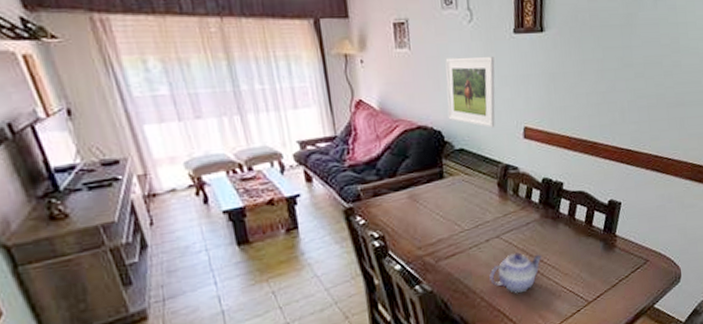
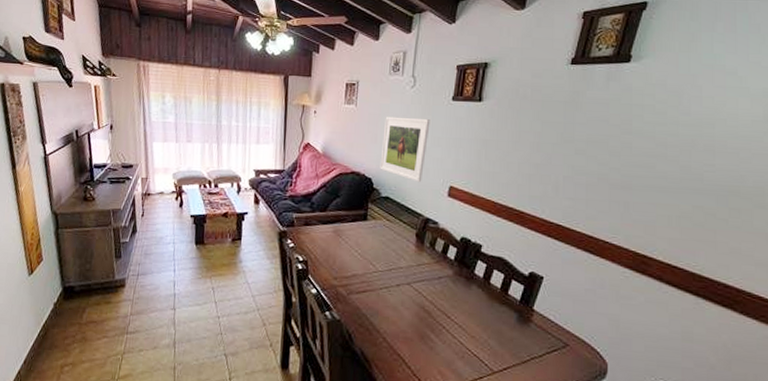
teapot: present [489,252,542,294] -> none [395,303,450,344]

